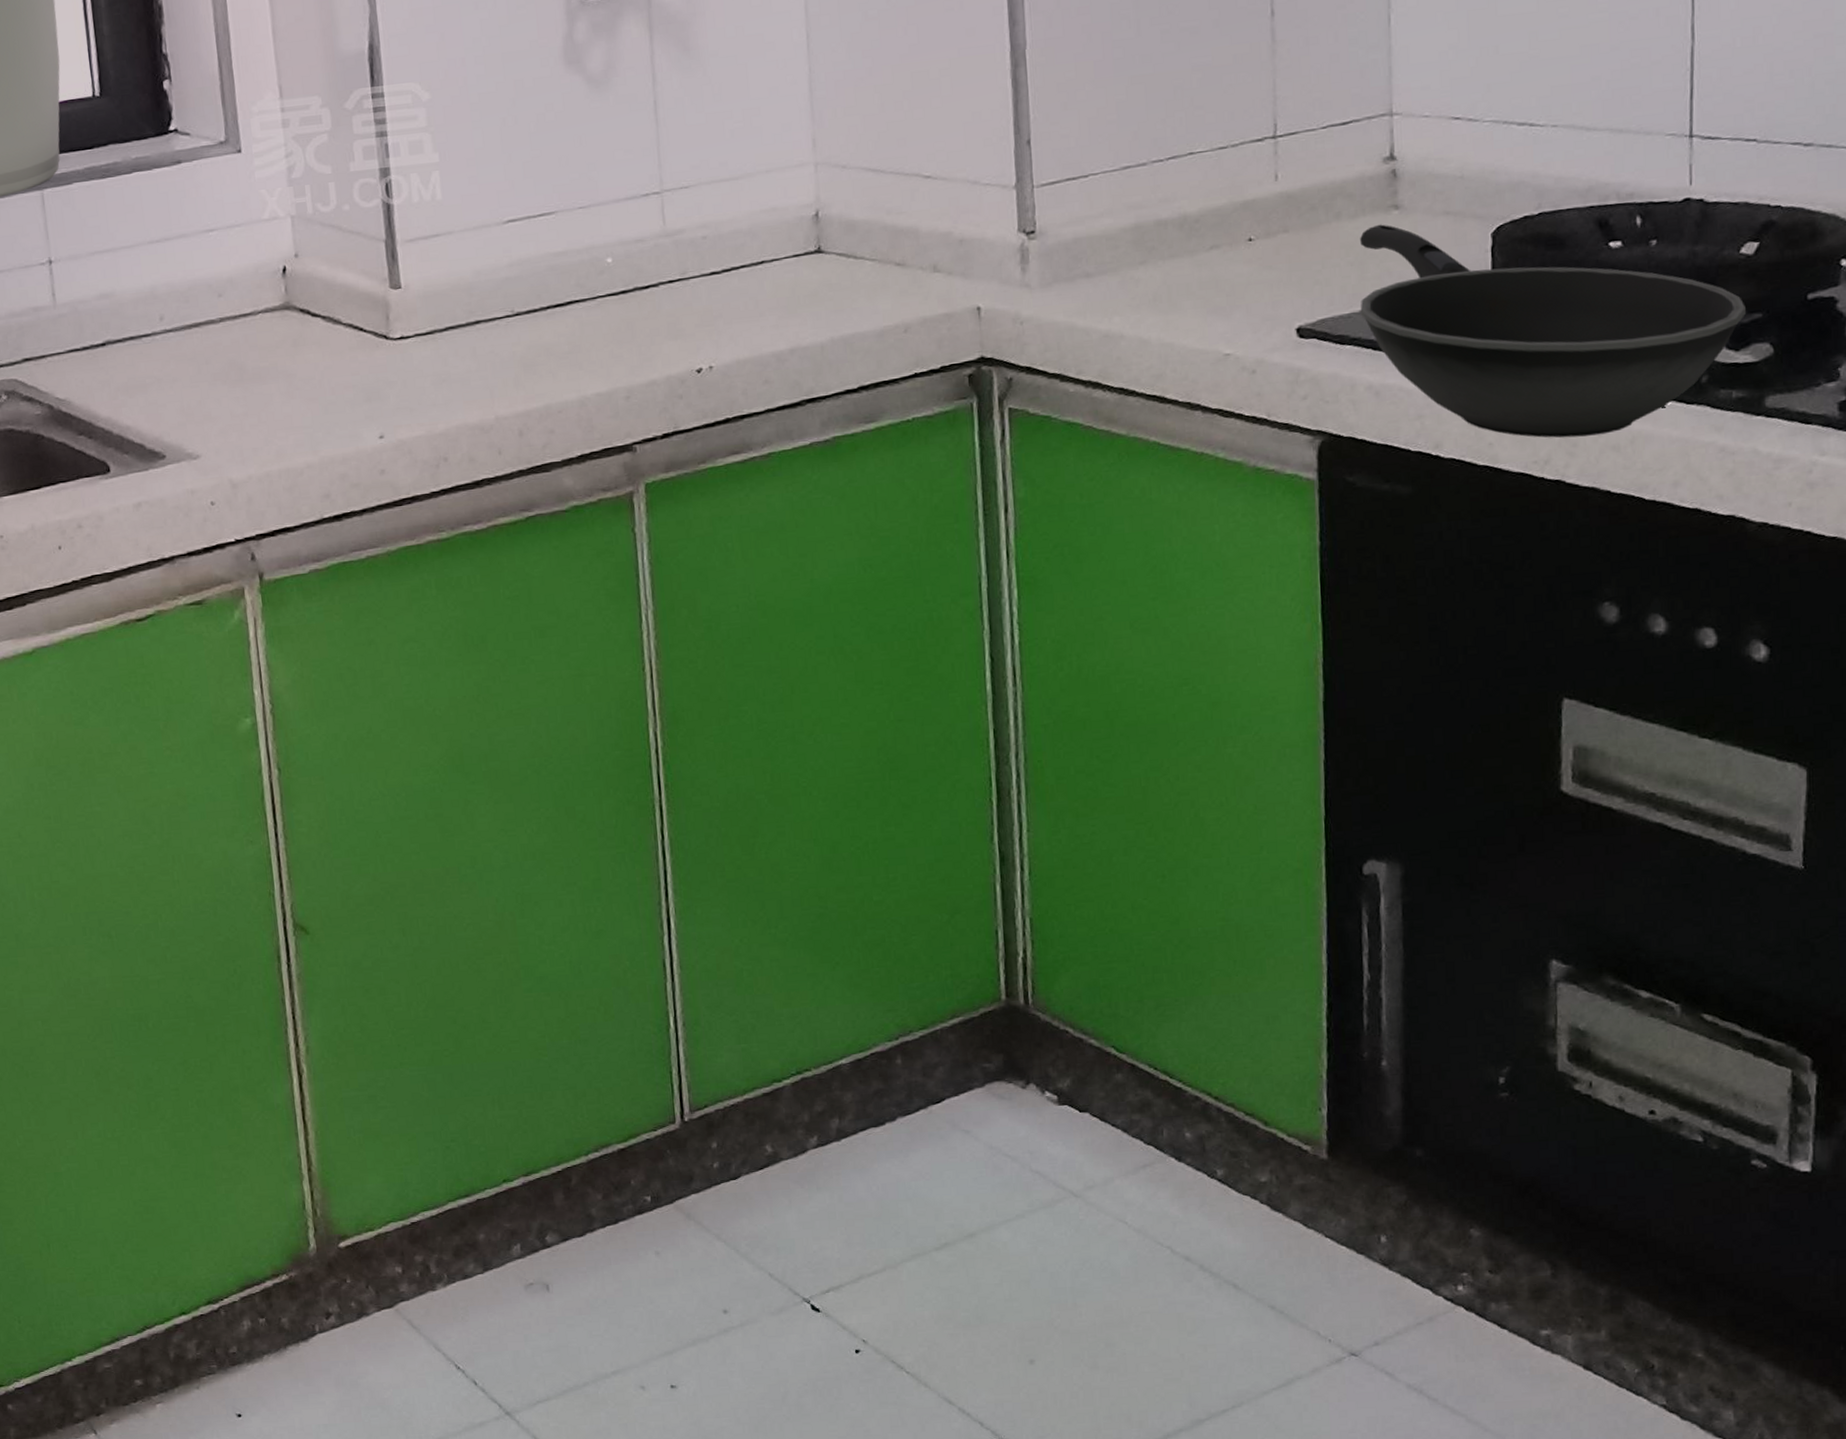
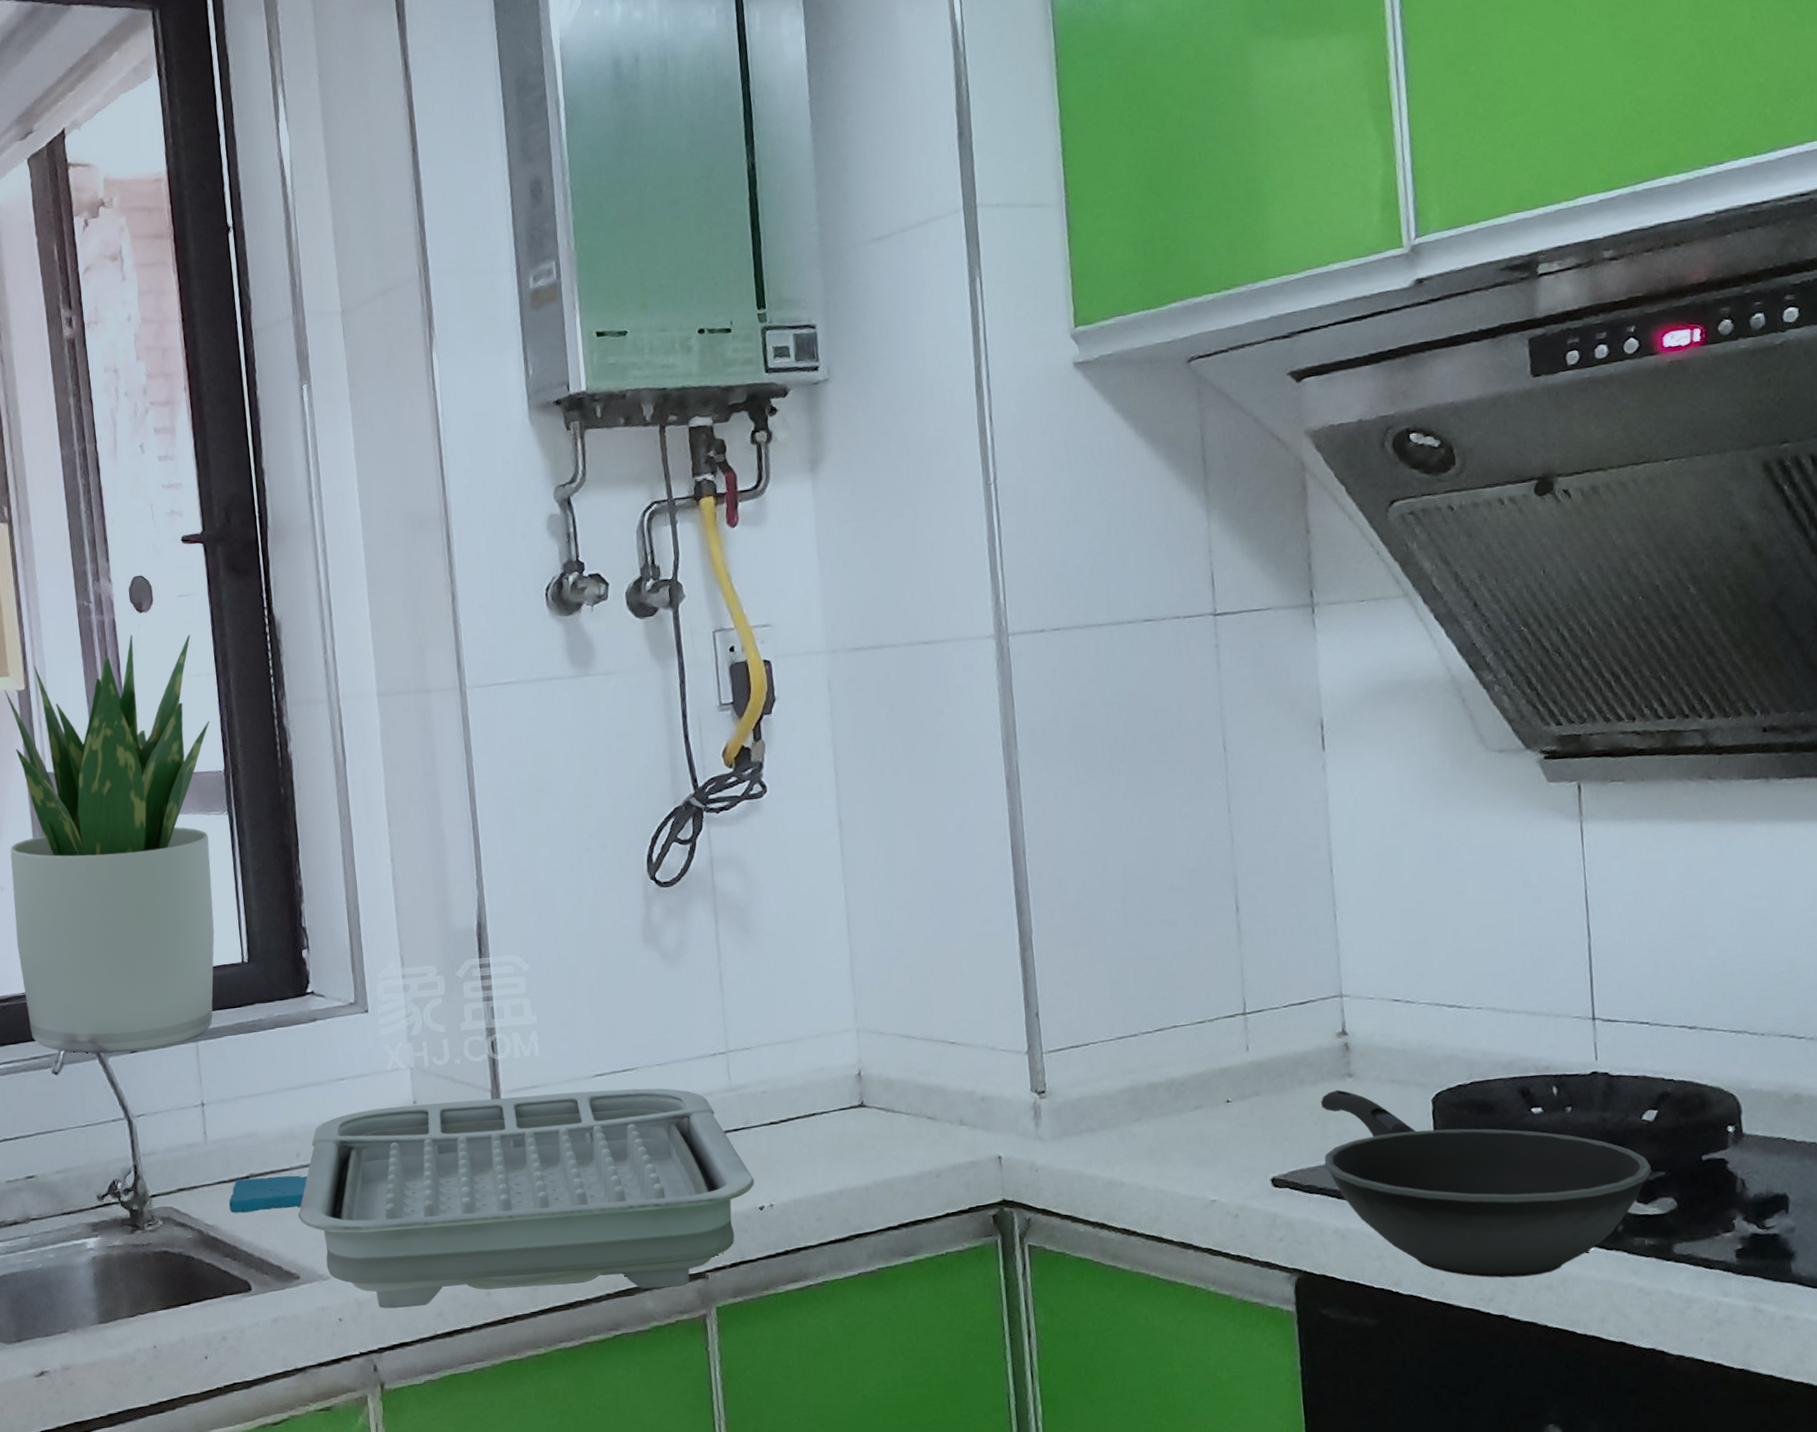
sponge: none [82,341,173,386] -> present [229,1175,308,1214]
dish rack: none [163,234,692,490] -> present [298,1088,755,1308]

